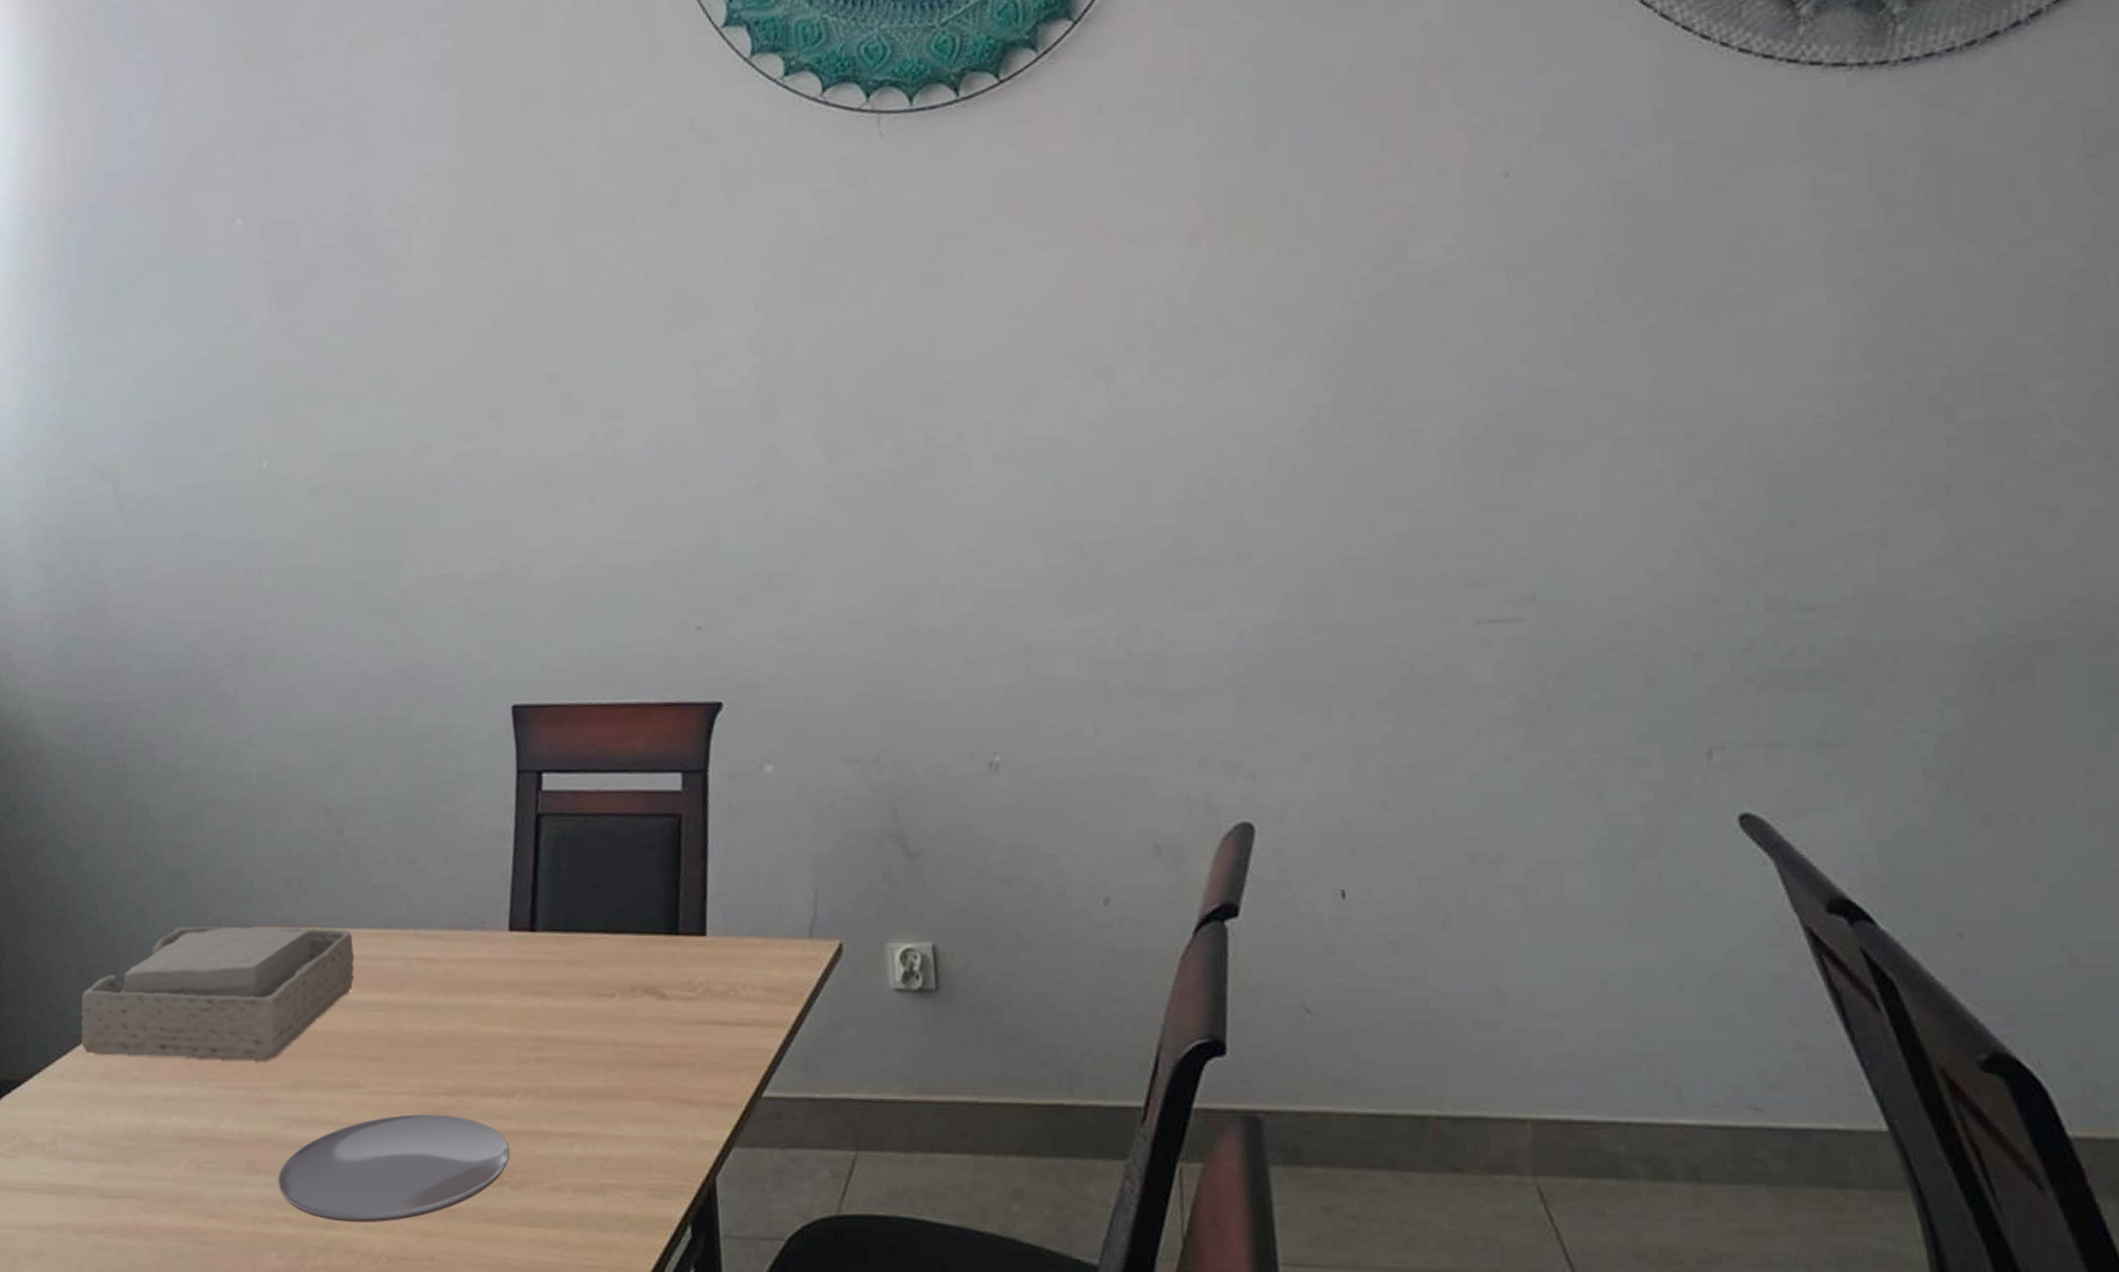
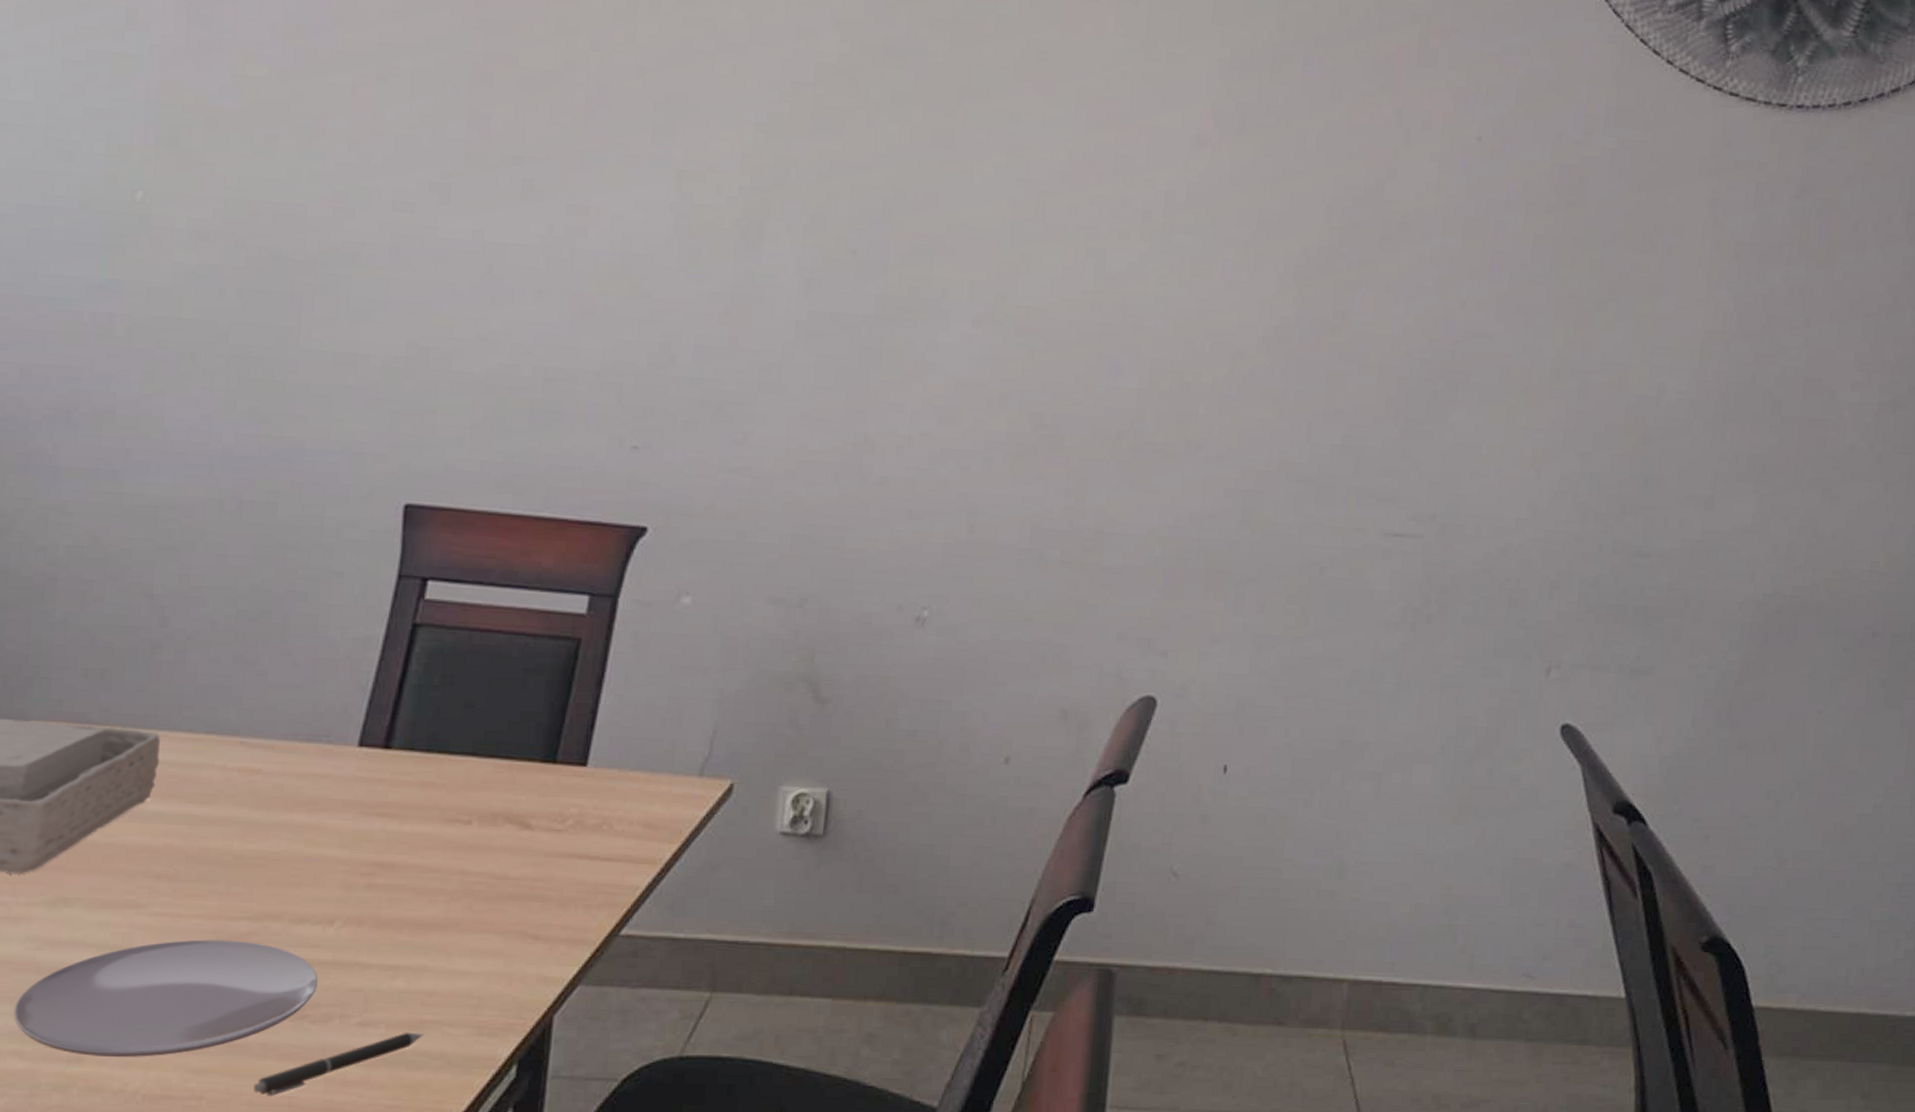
pen: none [472,1195,606,1258] -> present [252,1032,424,1097]

